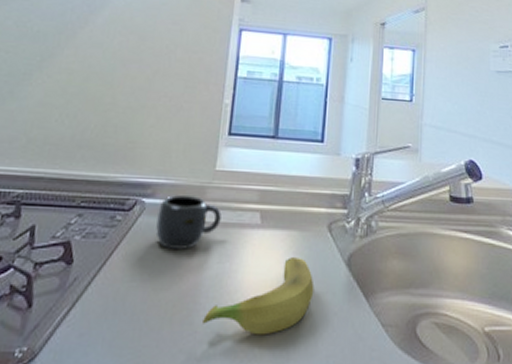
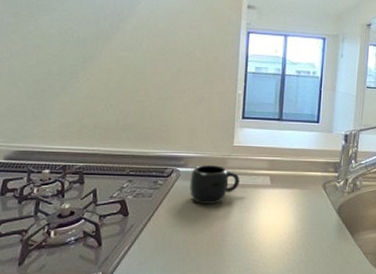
banana: present [203,257,314,335] -> none [230,208,313,262]

